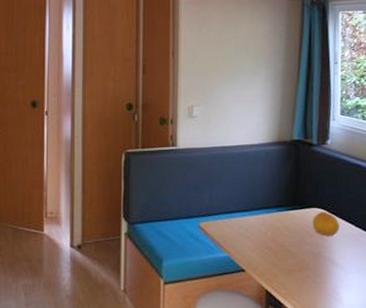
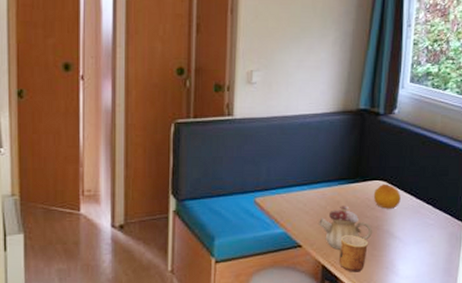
teapot: none [260,232,313,275] -> present [319,206,372,250]
cup: none [281,261,311,299] -> present [338,235,369,272]

